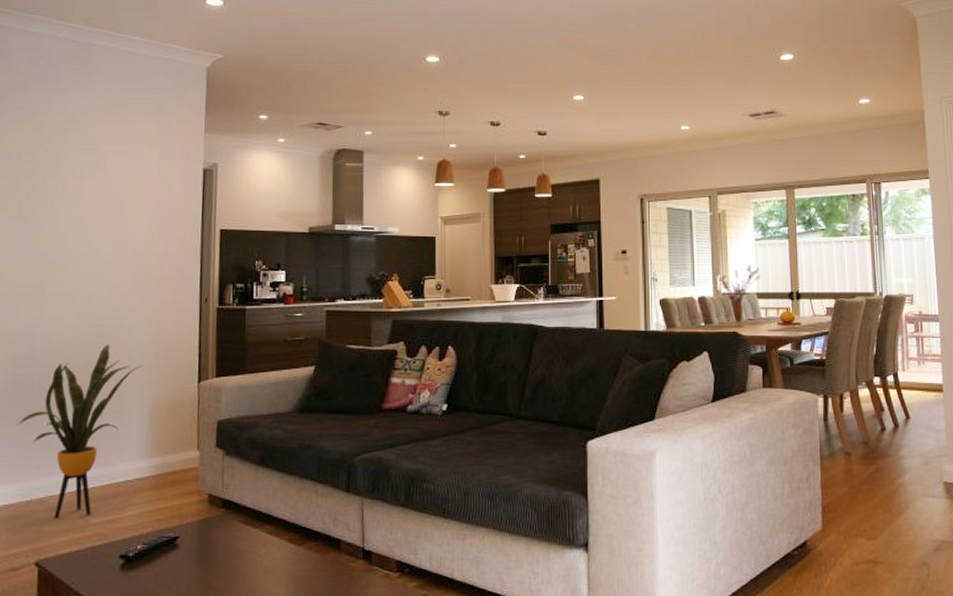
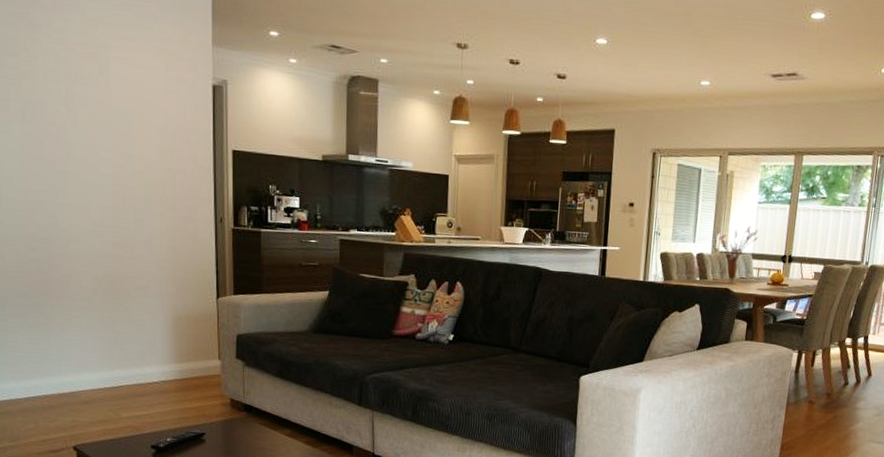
house plant: present [17,345,145,518] -> none [43,256,164,411]

